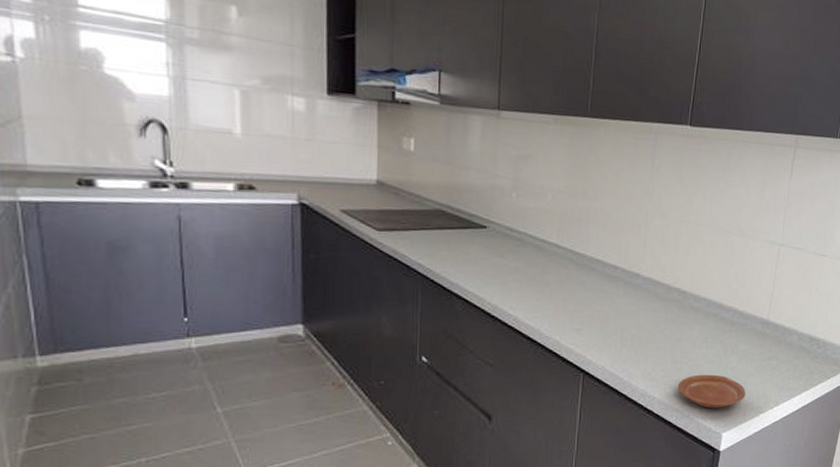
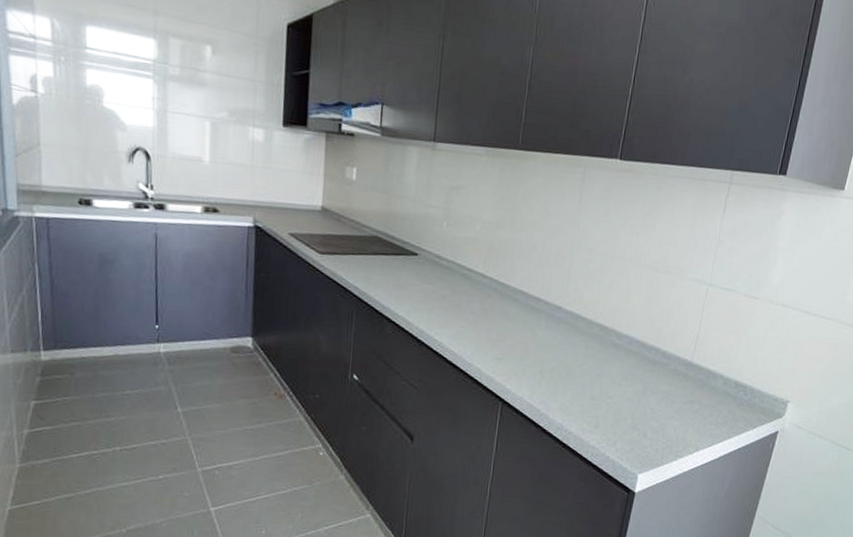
plate: present [677,374,746,409] -> none [594,412,665,449]

